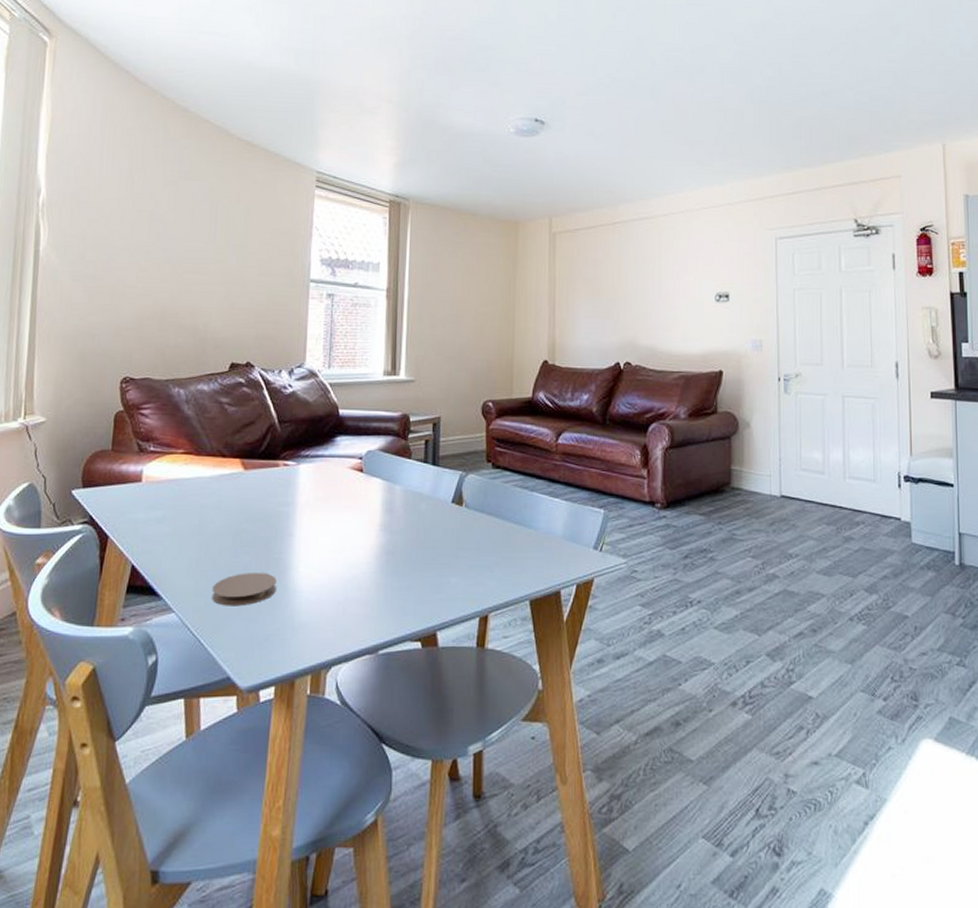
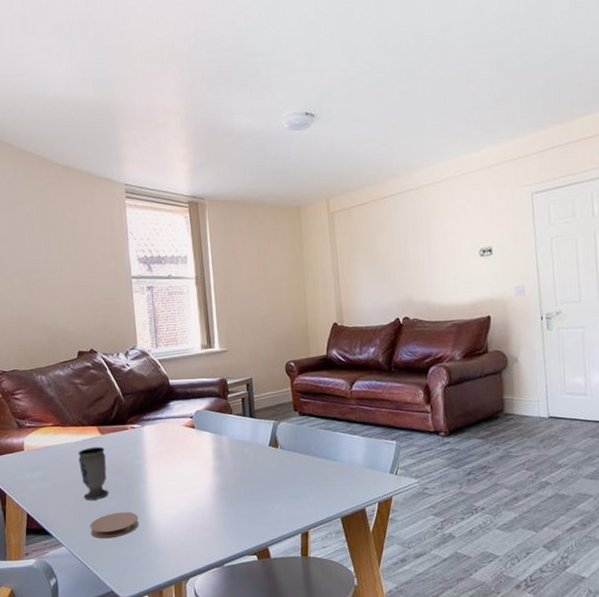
cup: none [210,485,247,554] -> present [78,446,109,501]

